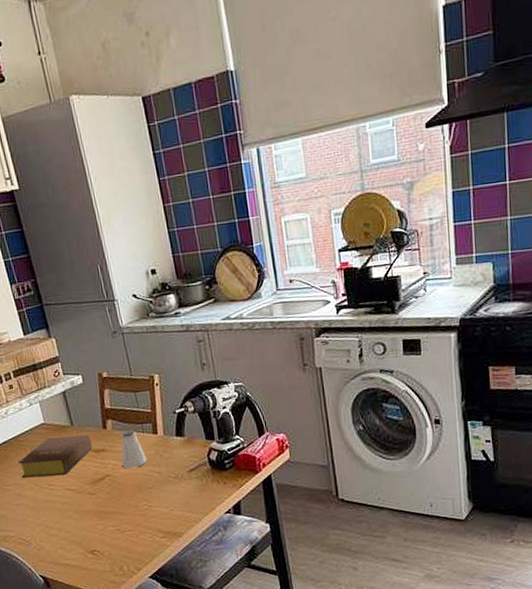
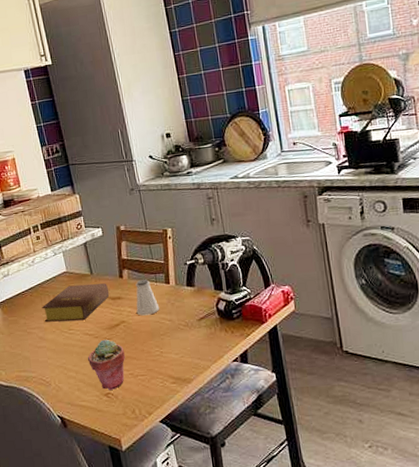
potted succulent: none [70,494,112,547] -> present [87,339,126,390]

